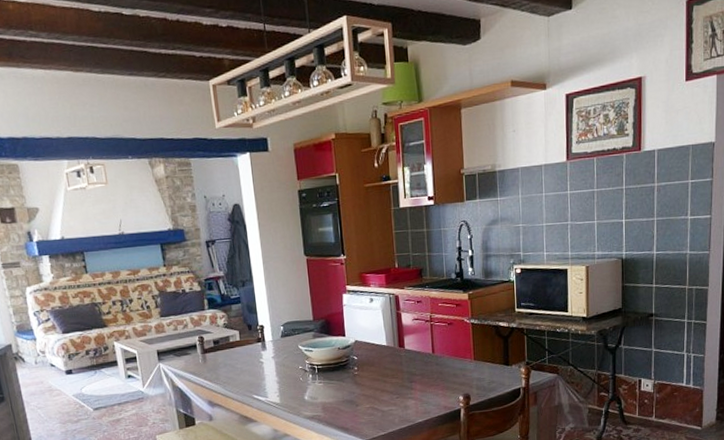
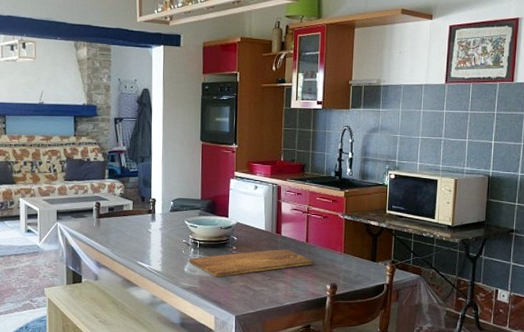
cutting board: none [308,363,442,402] -> present [189,249,313,278]

